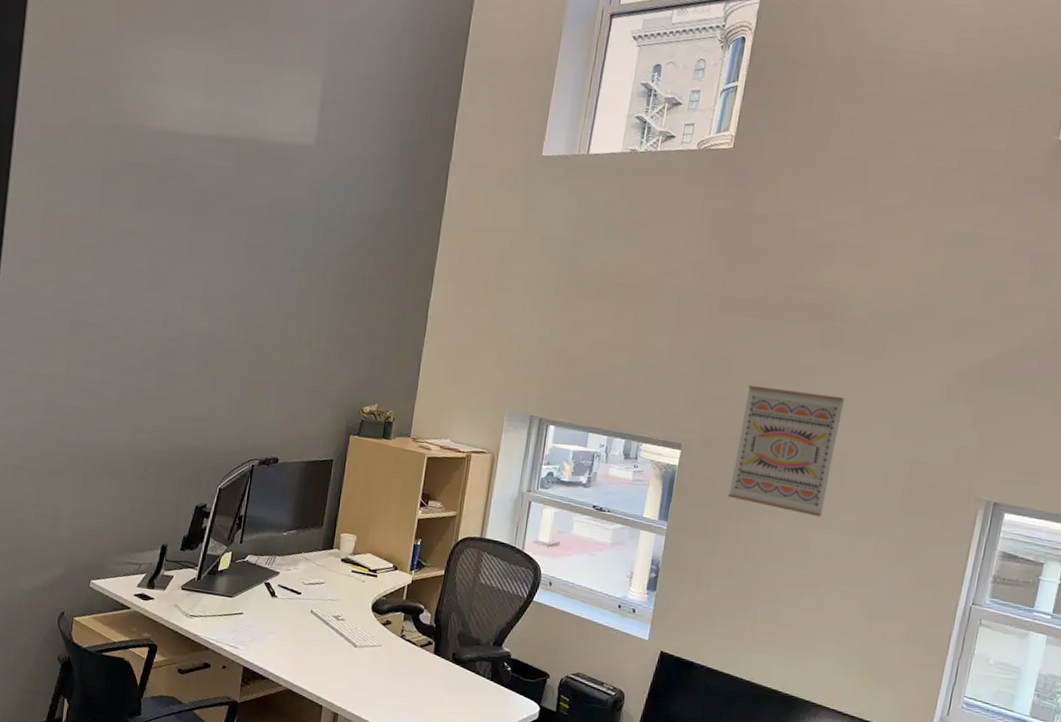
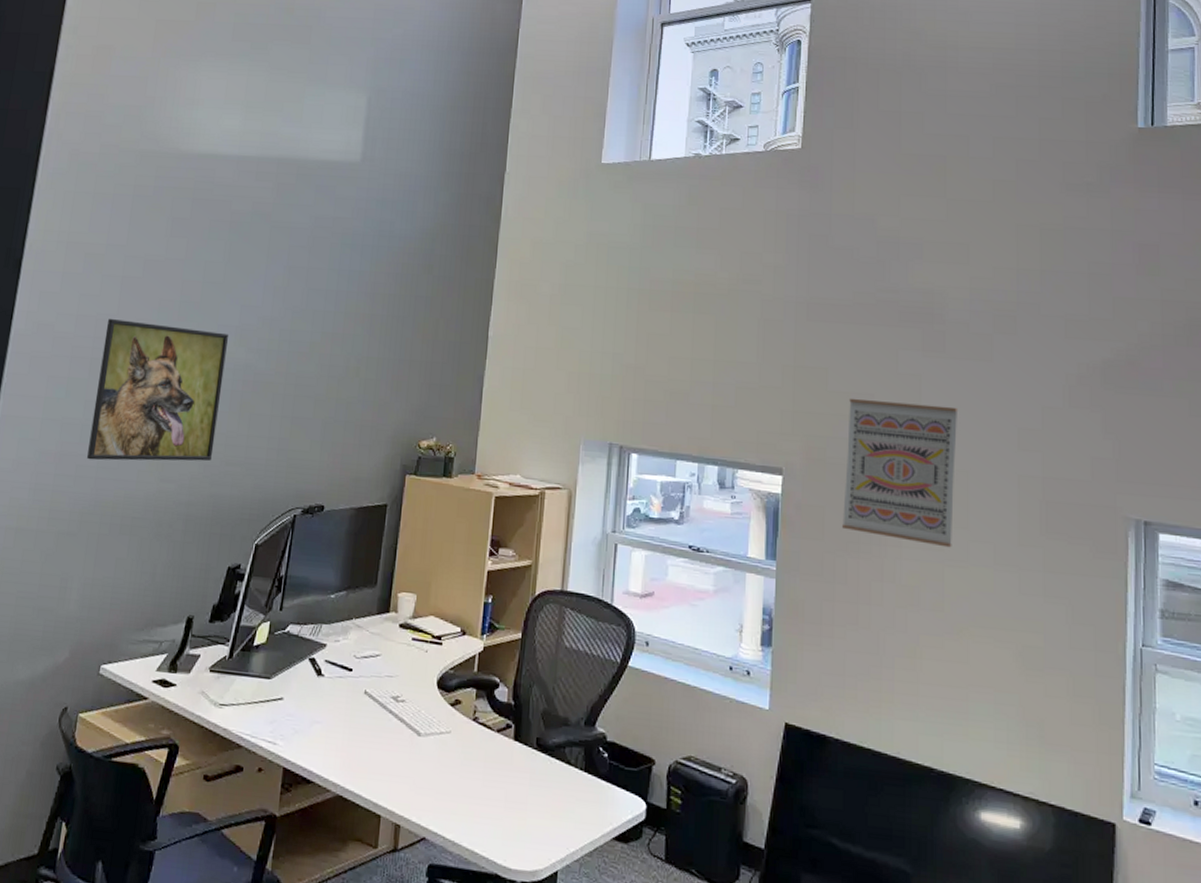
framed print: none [71,285,194,416] -> present [87,318,229,462]

